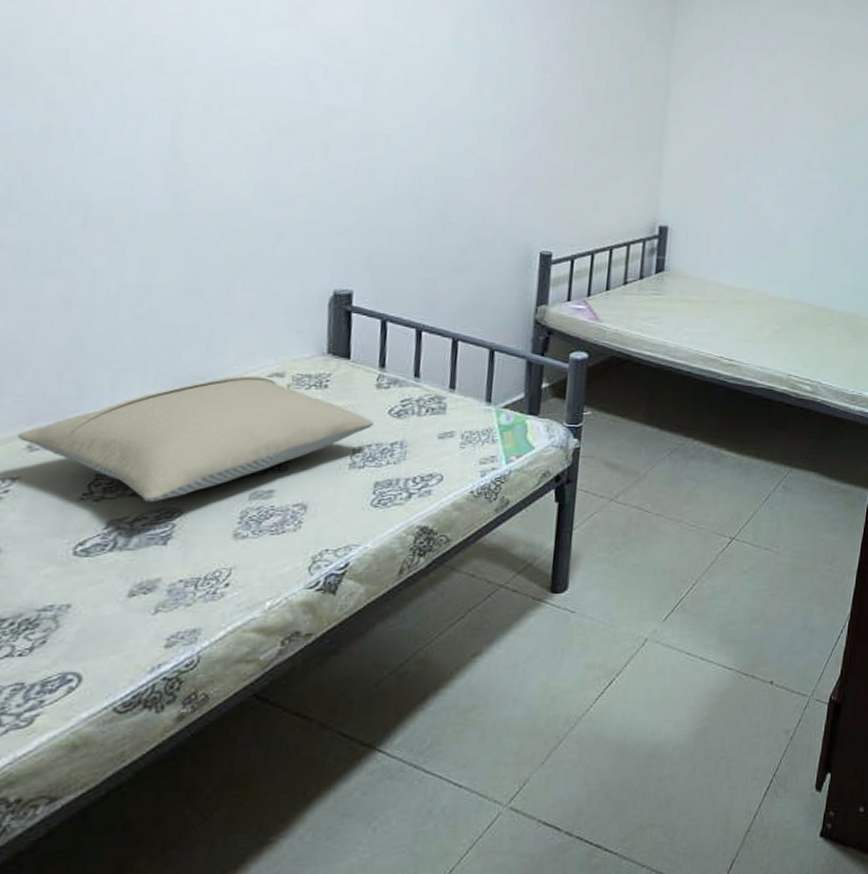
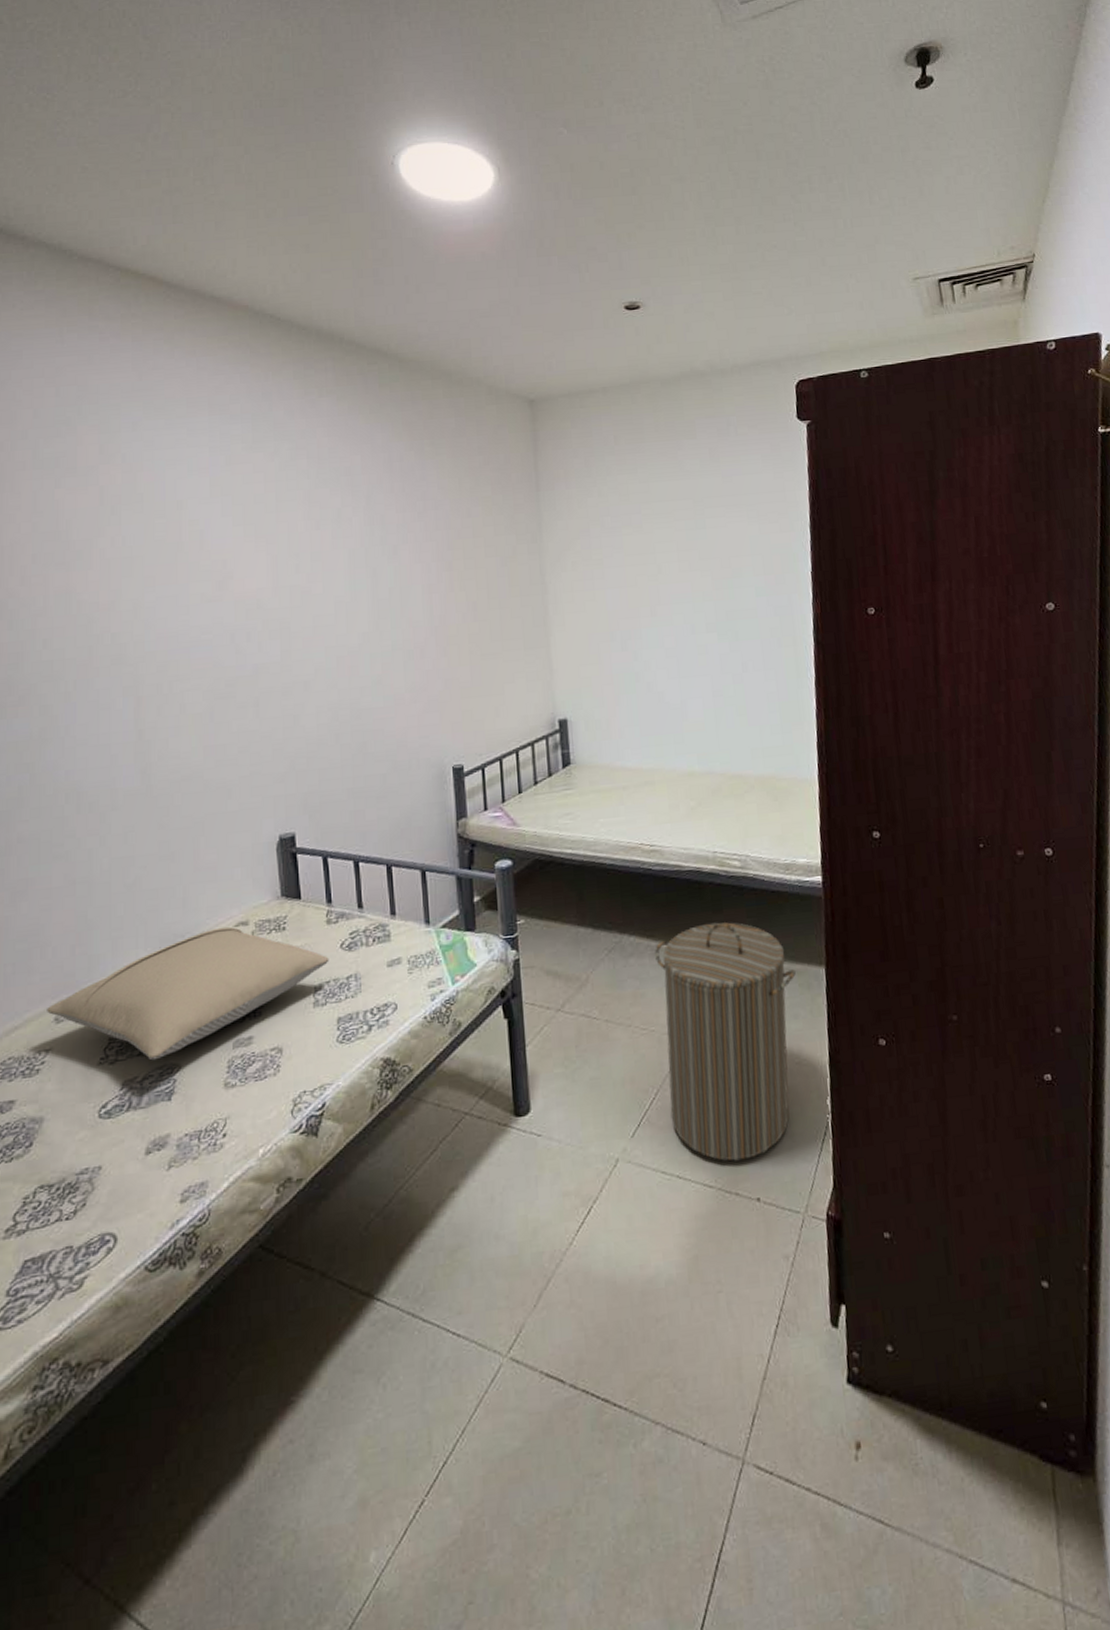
laundry hamper: none [704,438,843,649] -> present [654,922,796,1161]

